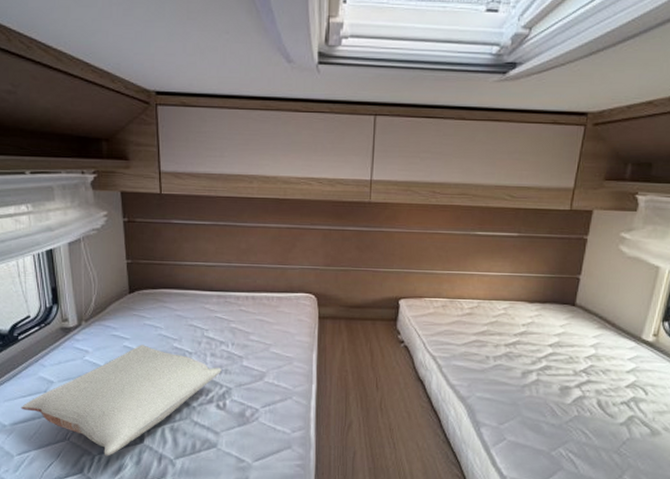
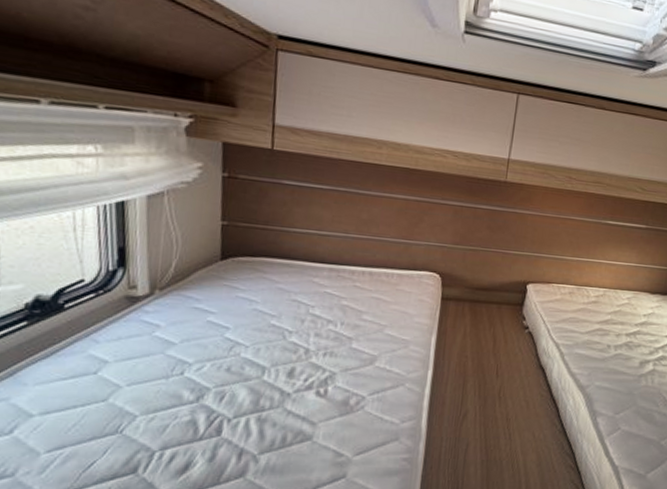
pillow: present [21,344,222,457] -> none [58,320,326,453]

